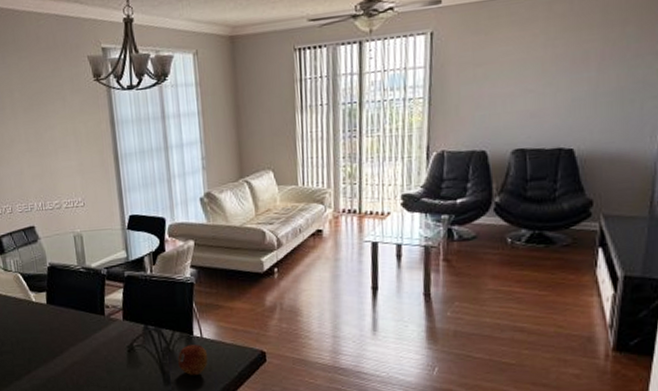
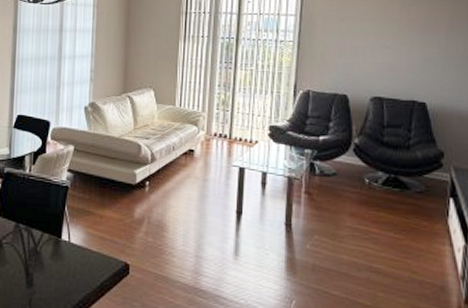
fruit: present [178,344,208,375] -> none [43,248,73,280]

